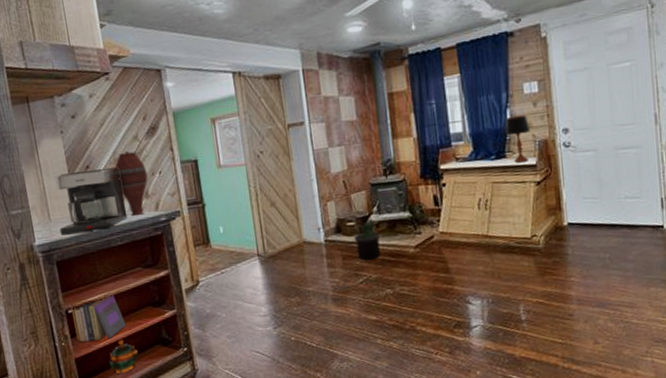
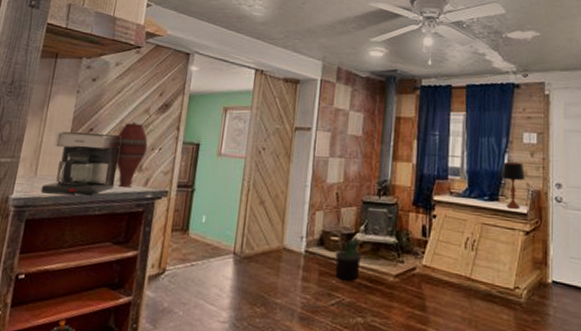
books: present [70,295,126,342] -> none [16,265,75,317]

